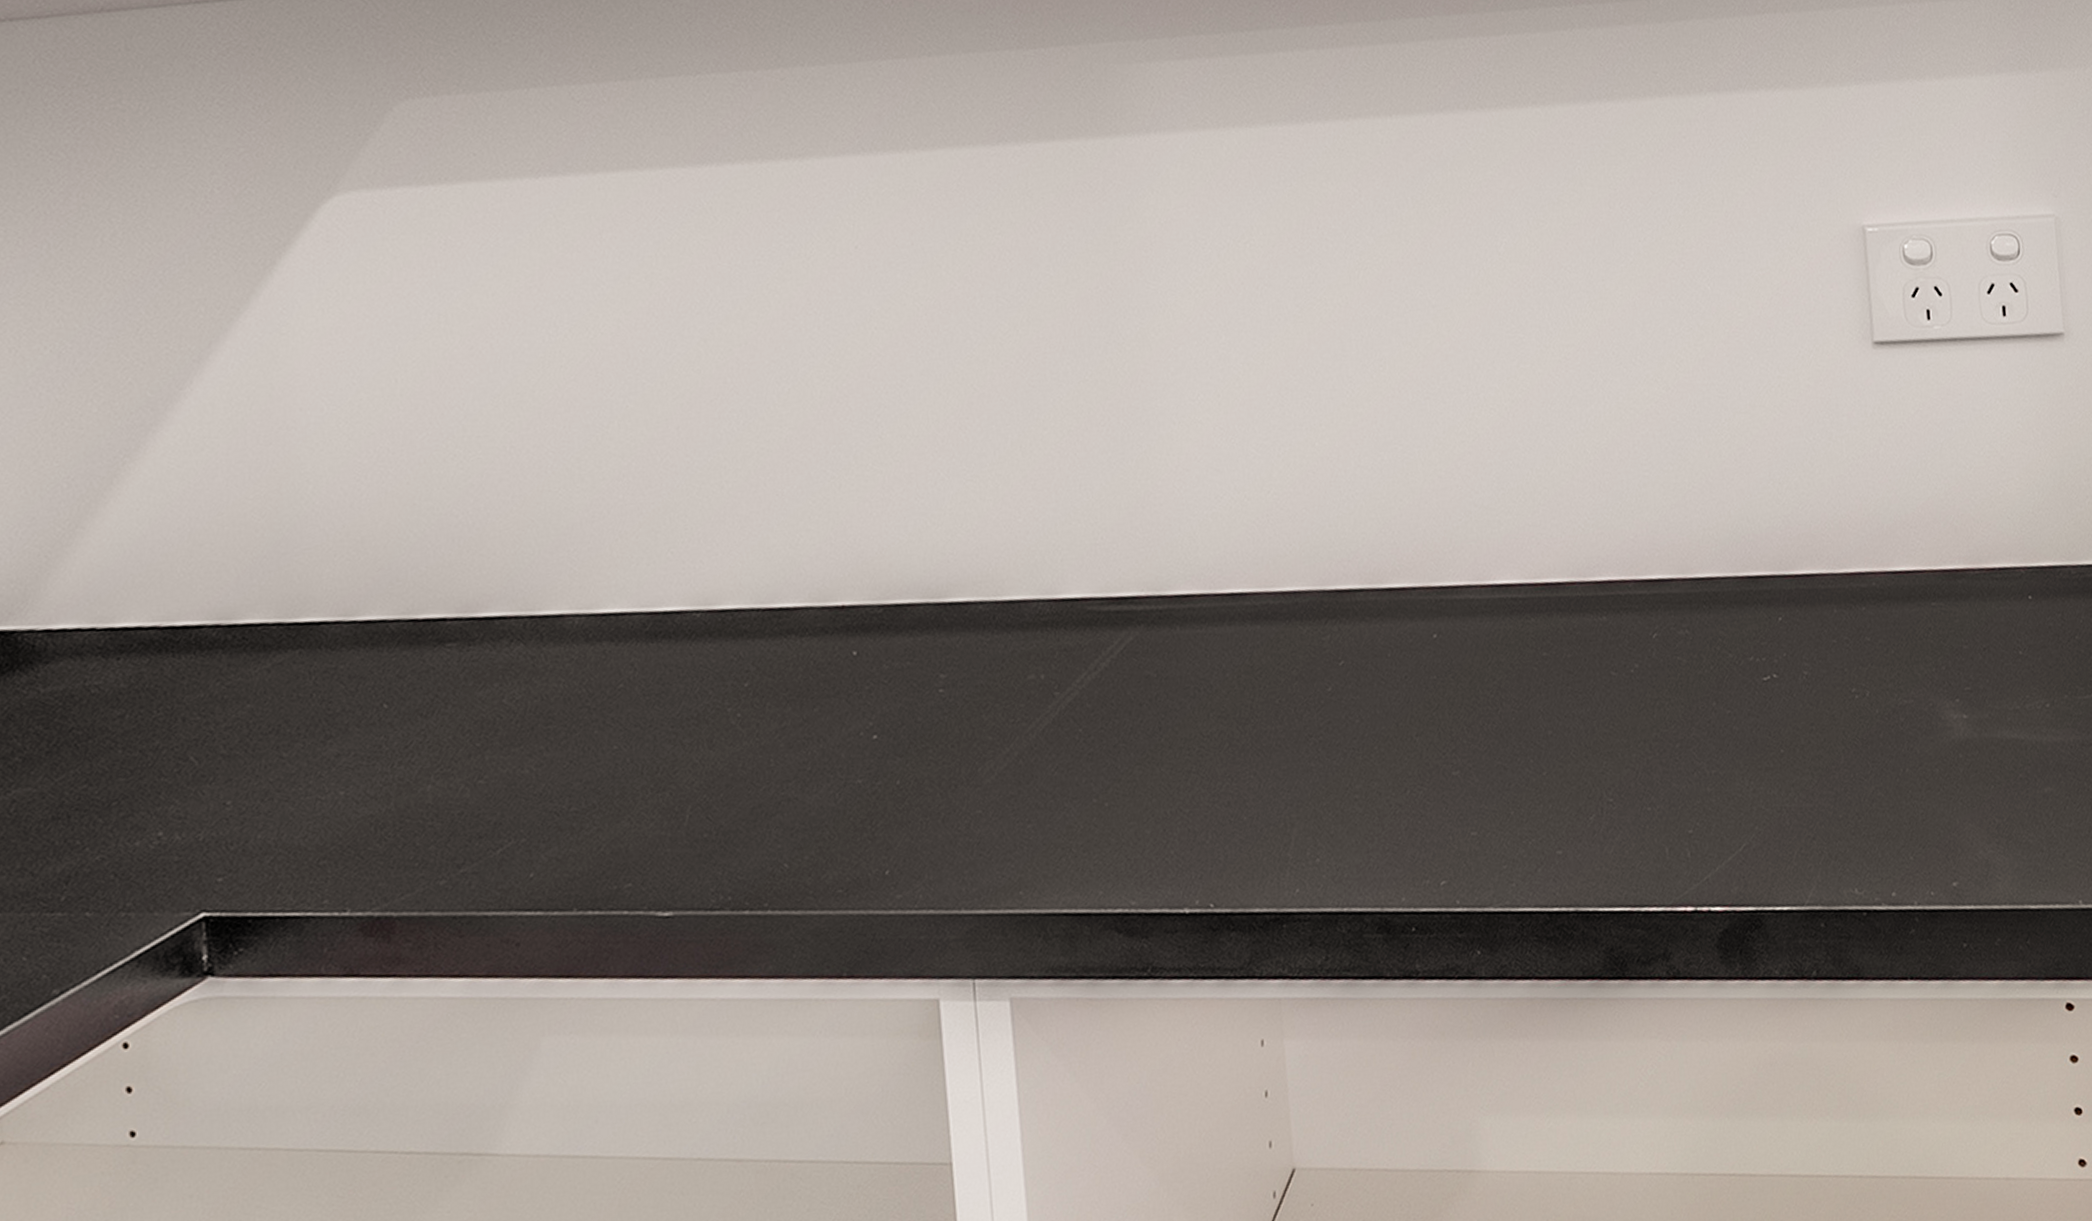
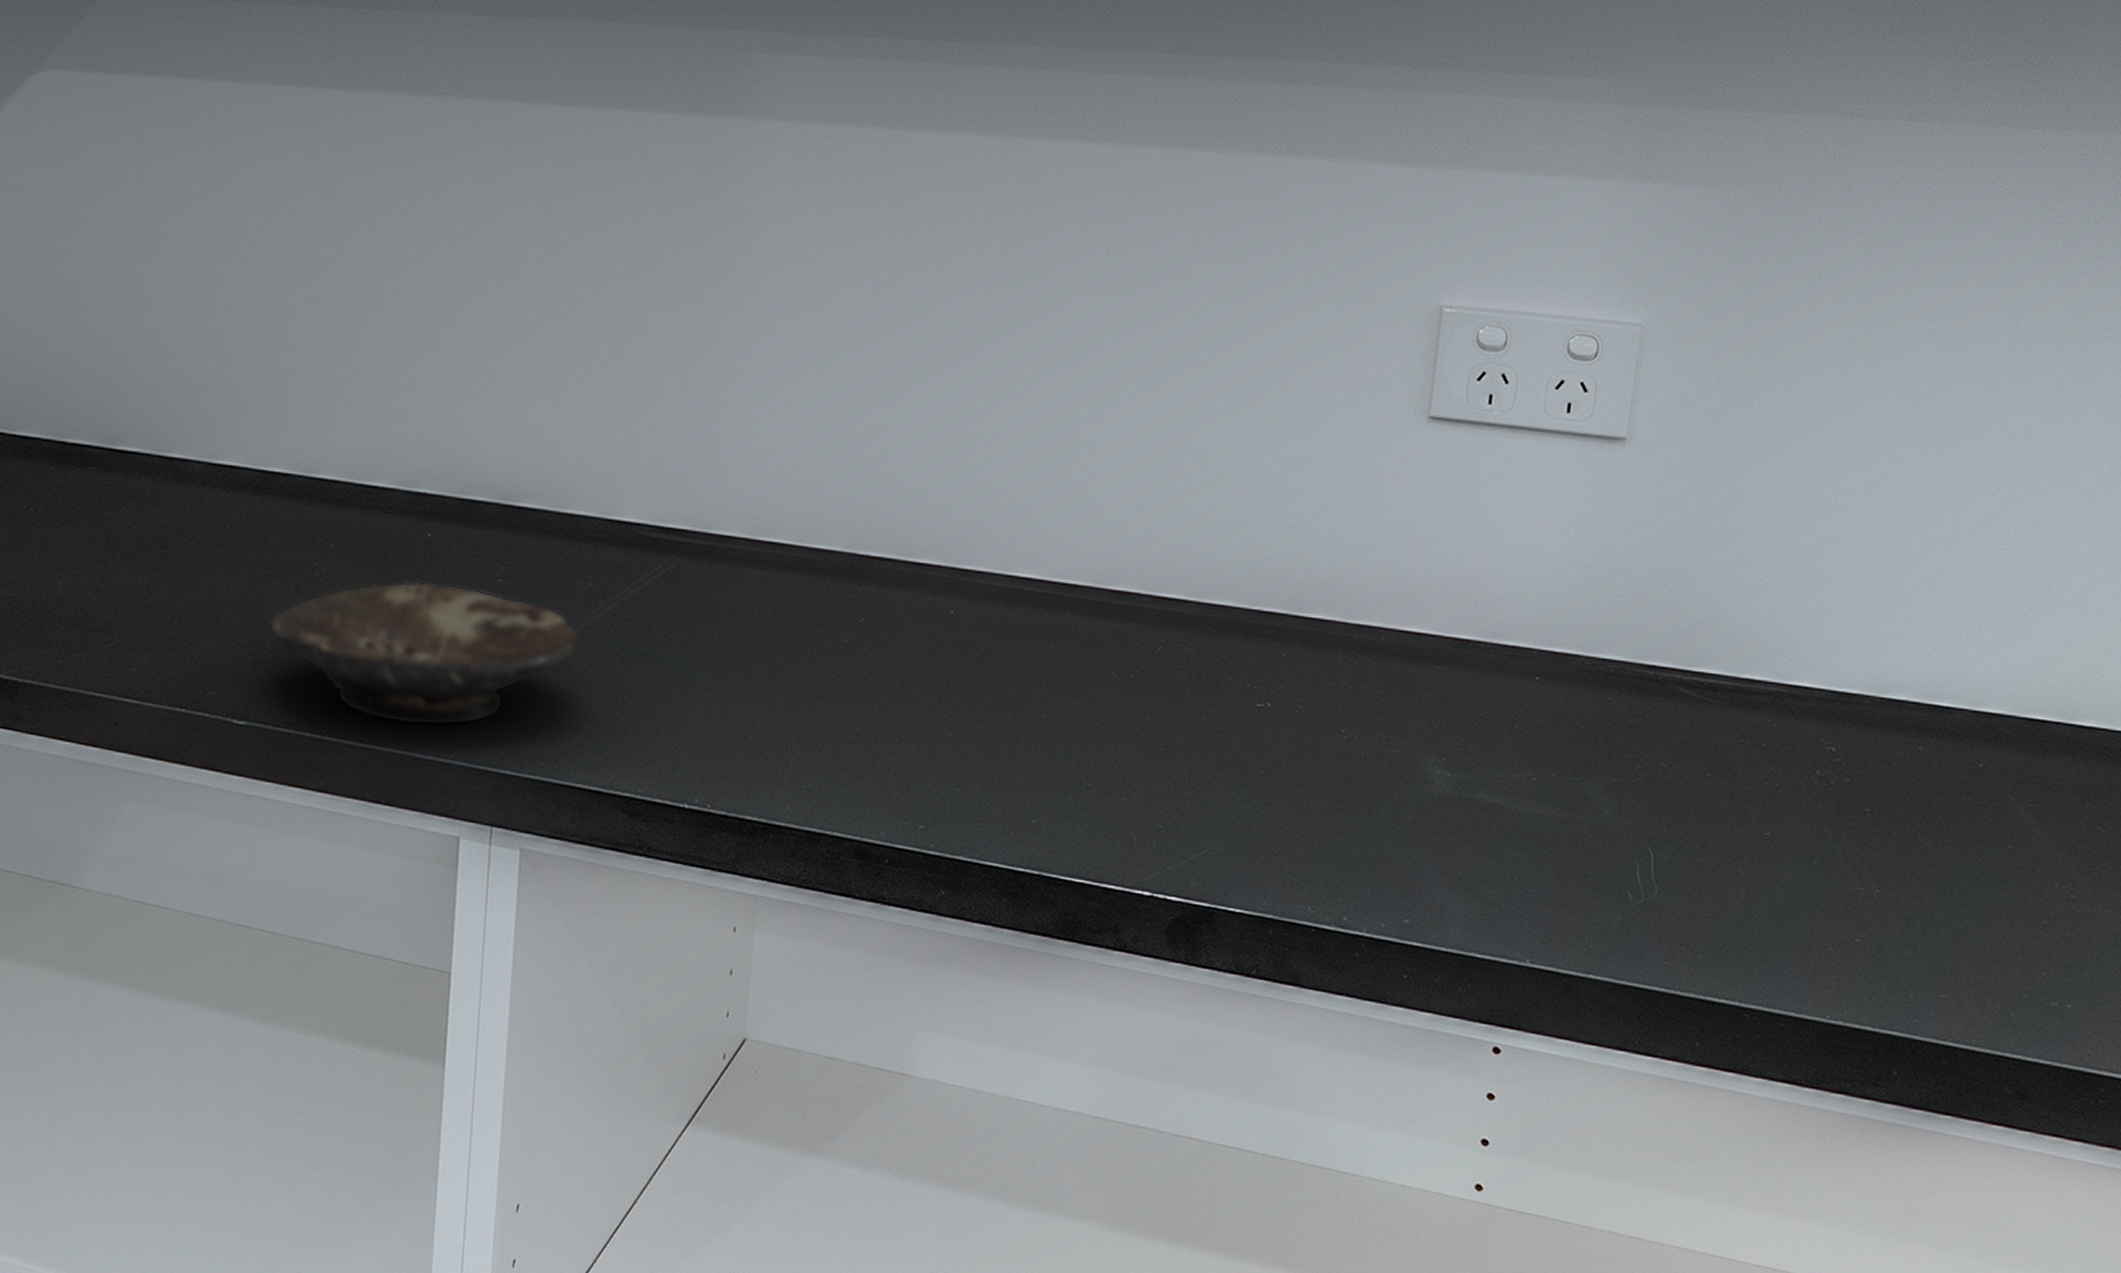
bowl: none [683,705,1042,880] -> present [268,581,581,726]

